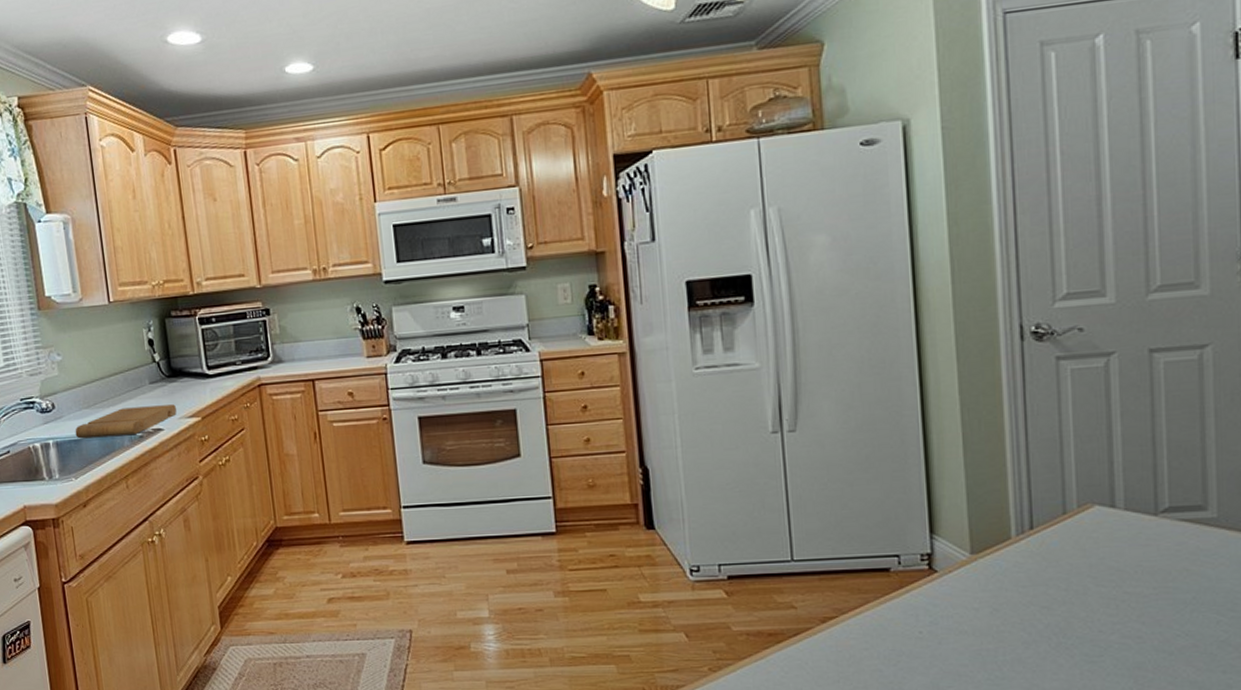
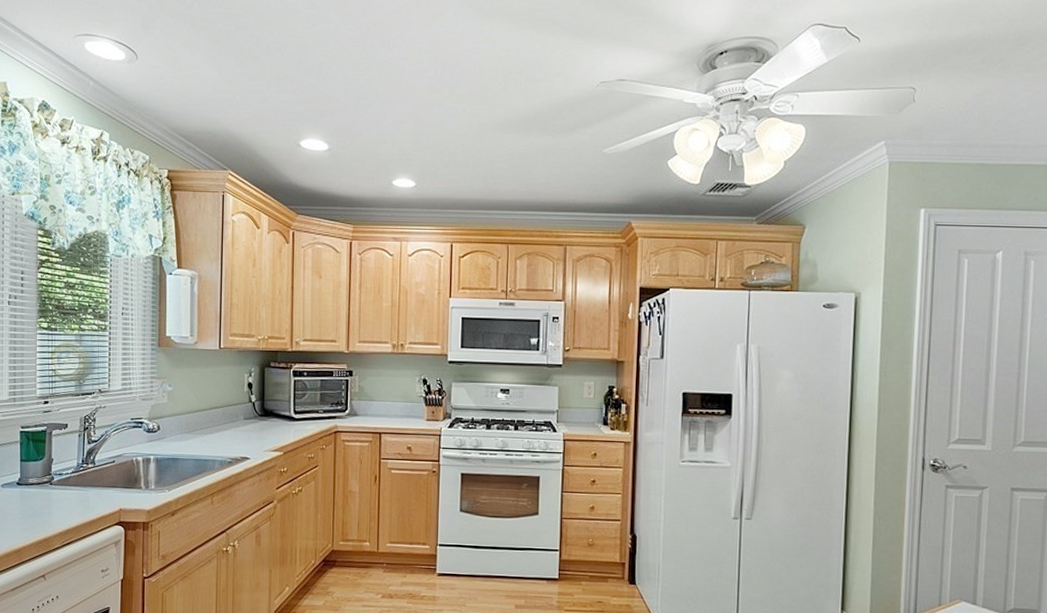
cutting board: present [75,404,177,439] -> none [174,437,263,460]

